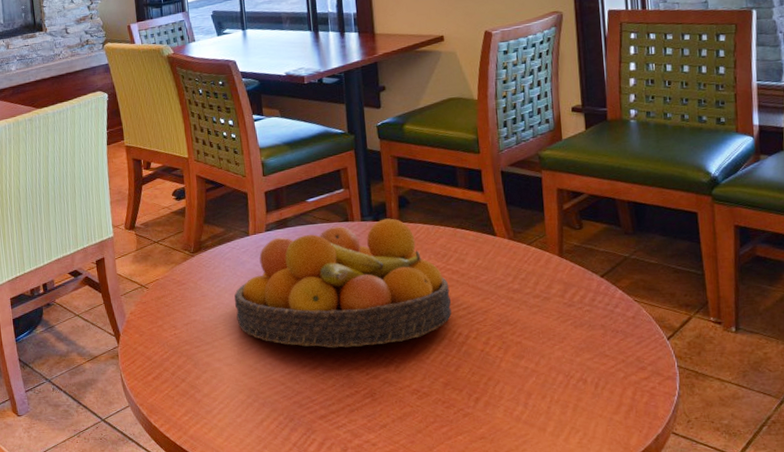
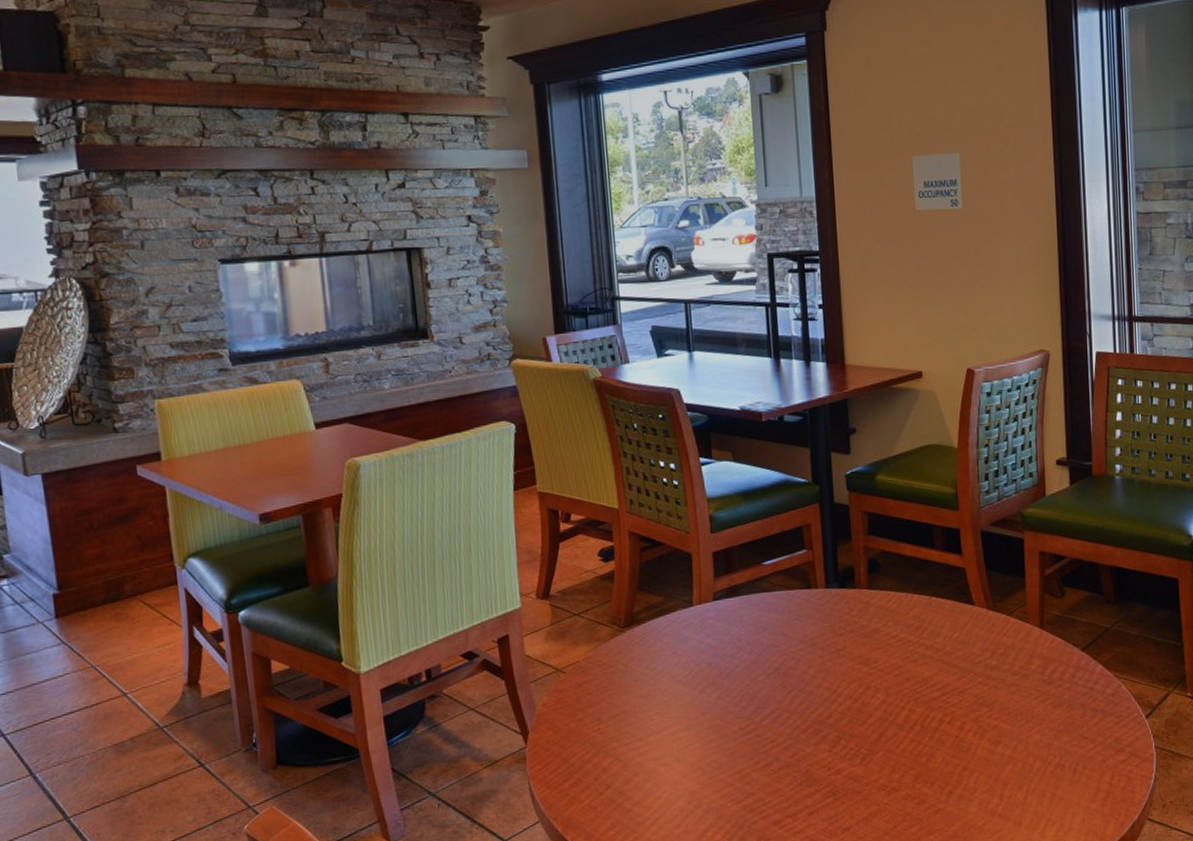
fruit bowl: present [234,218,452,348] -> none [673,585,925,740]

